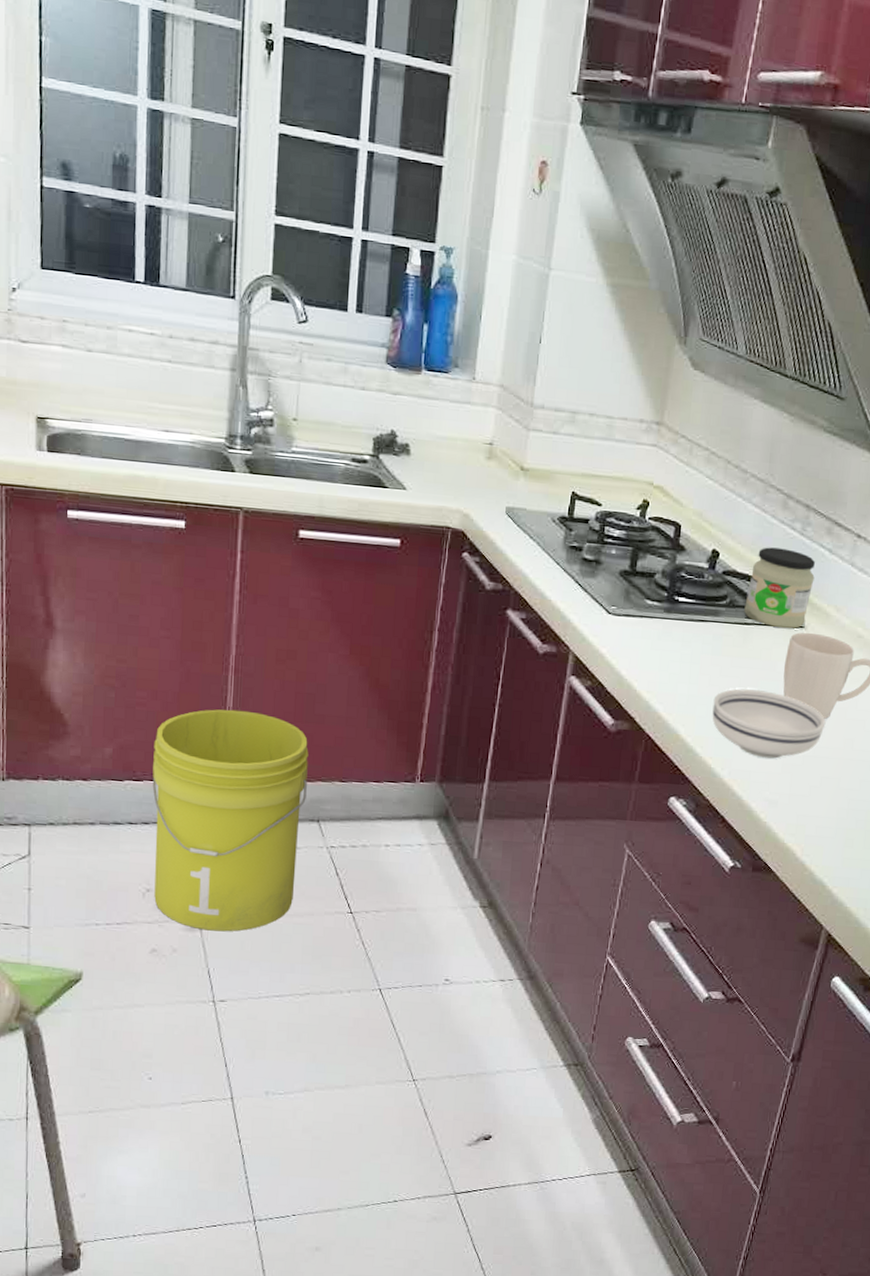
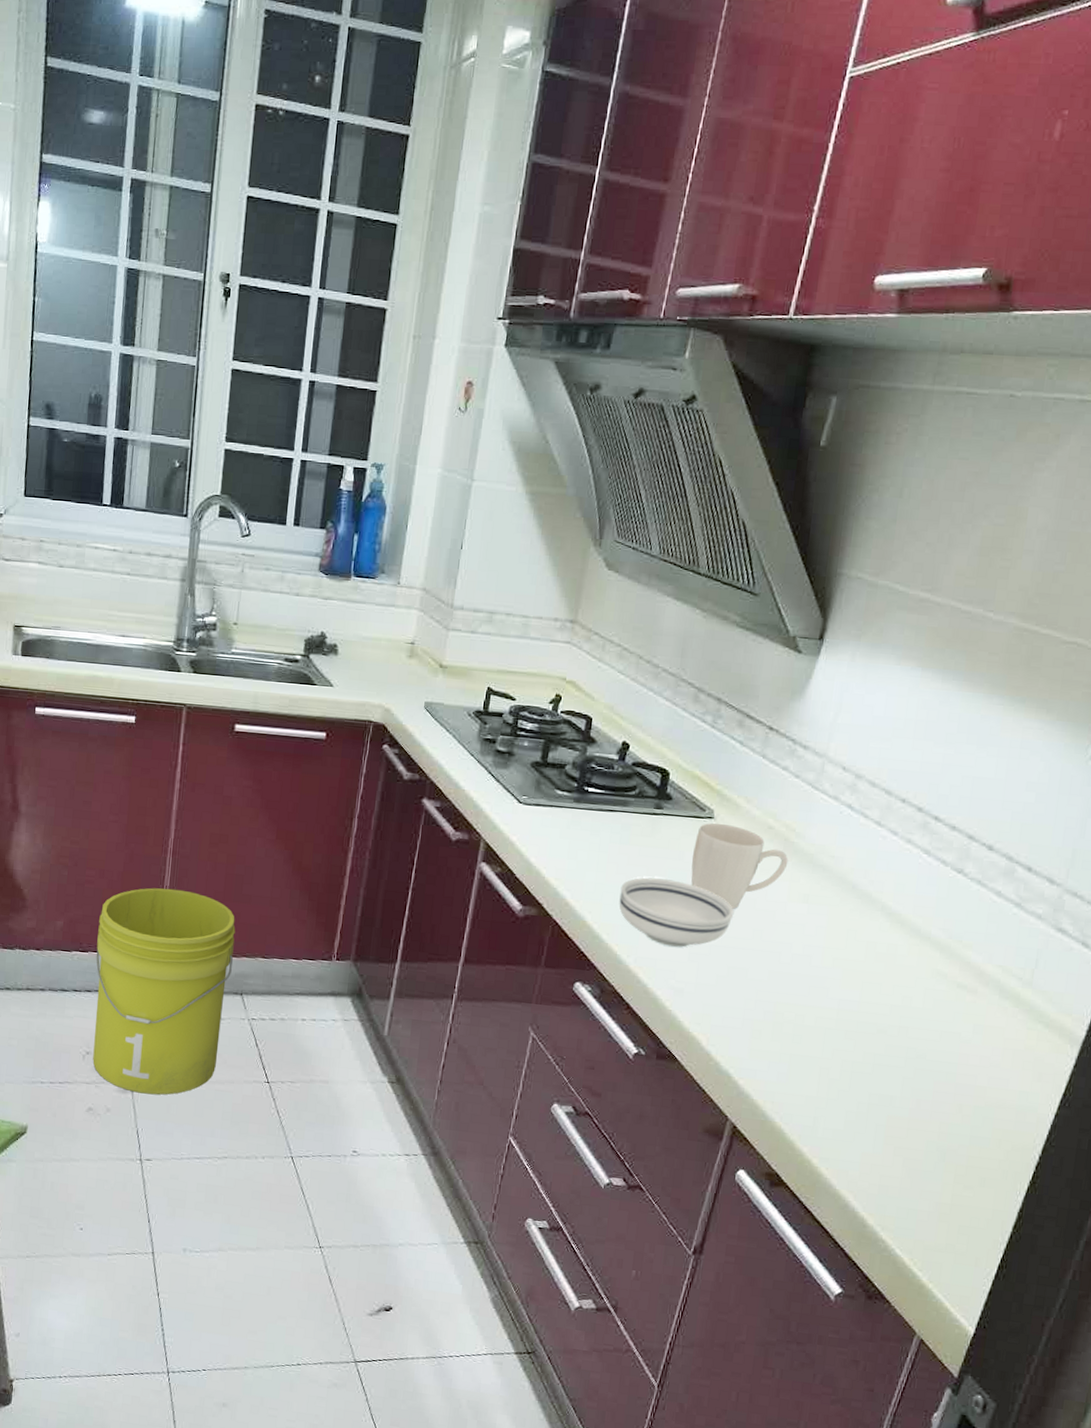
jar: present [744,547,815,629] -> none [653,739,725,819]

